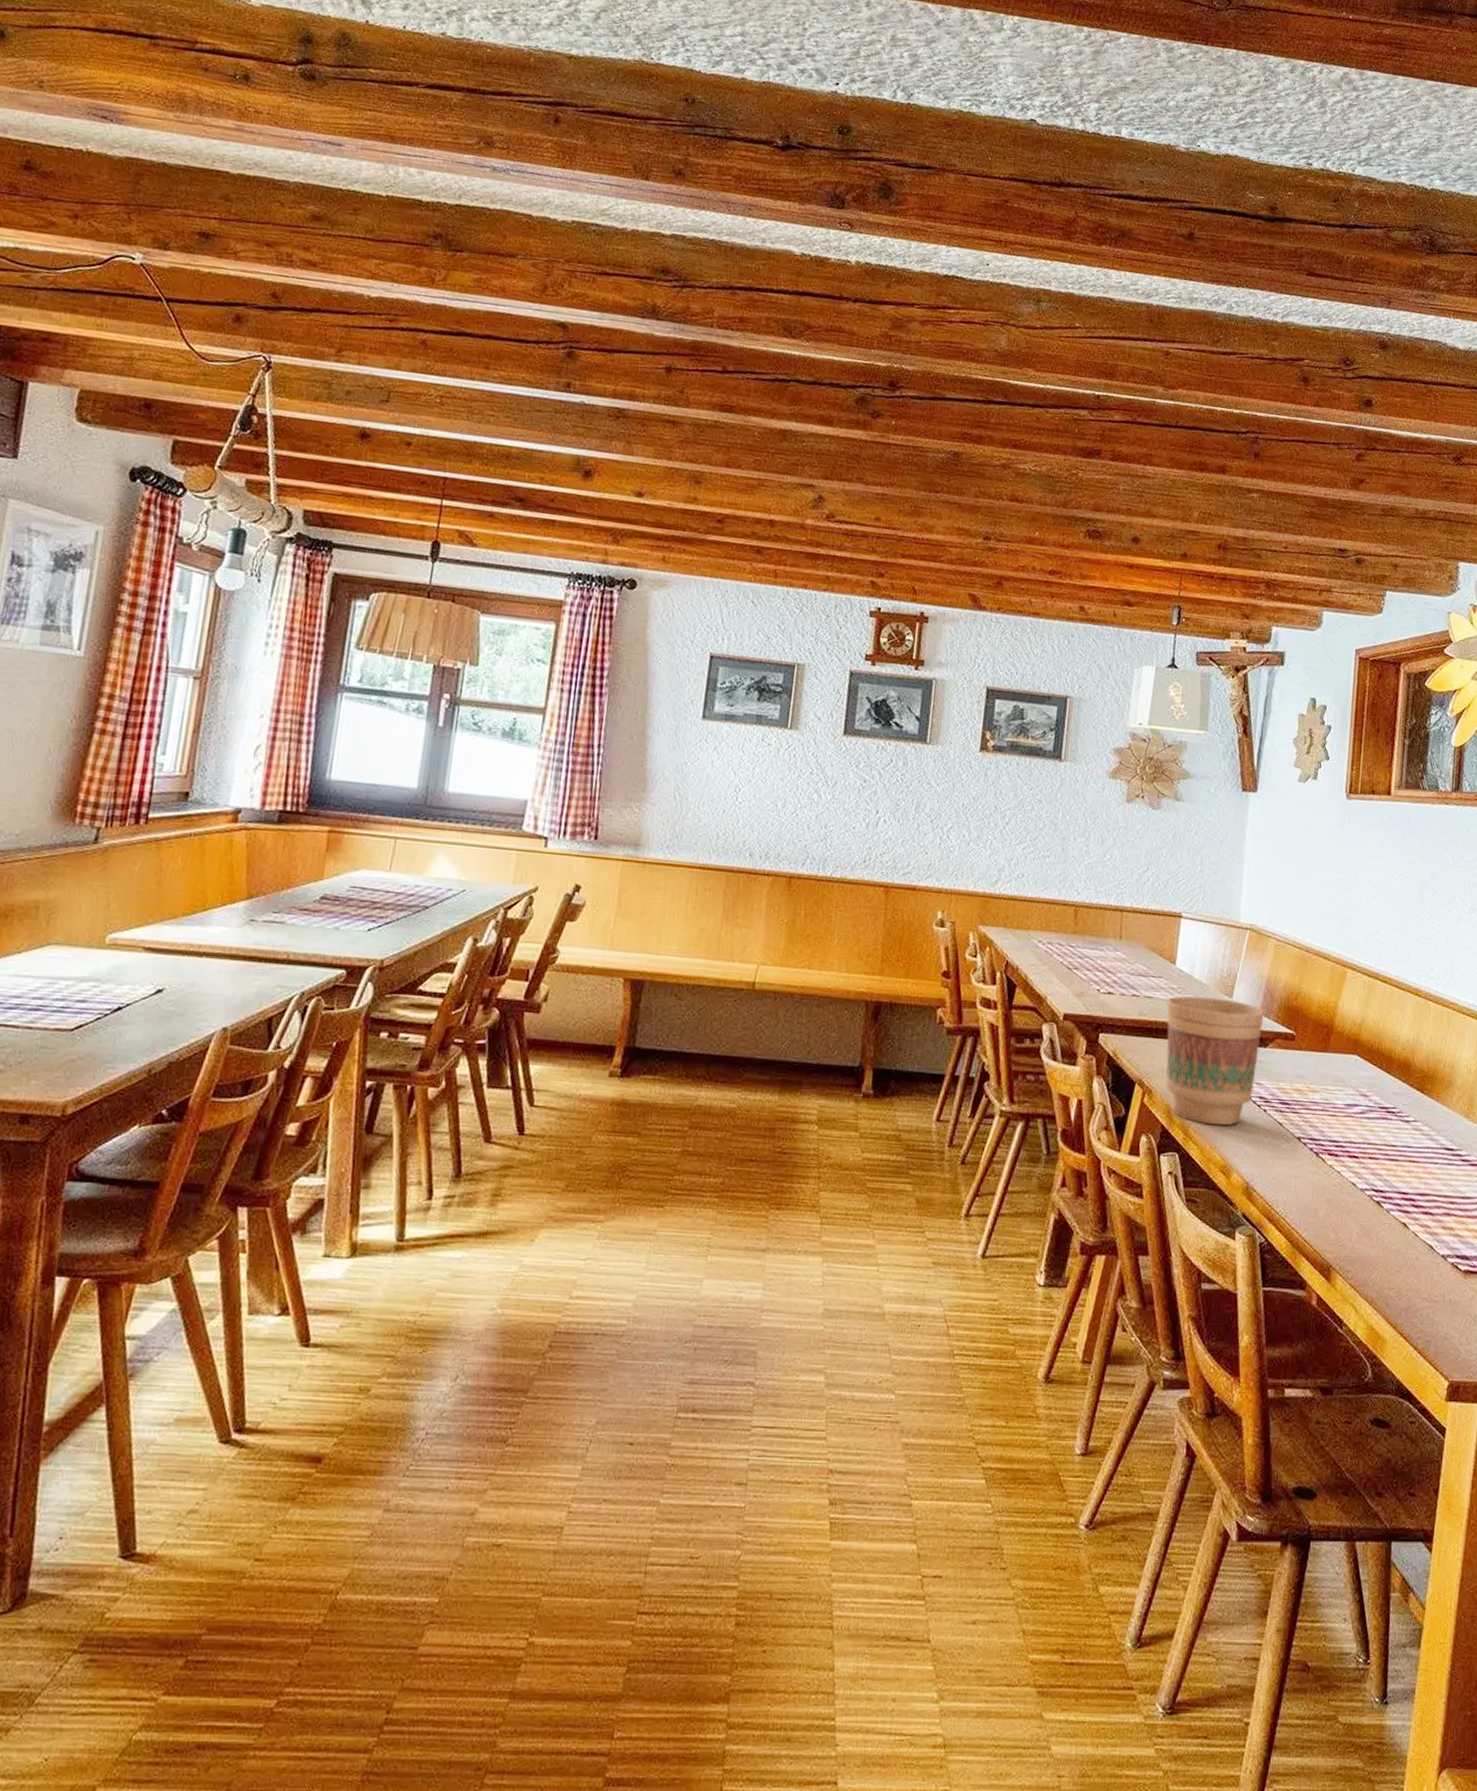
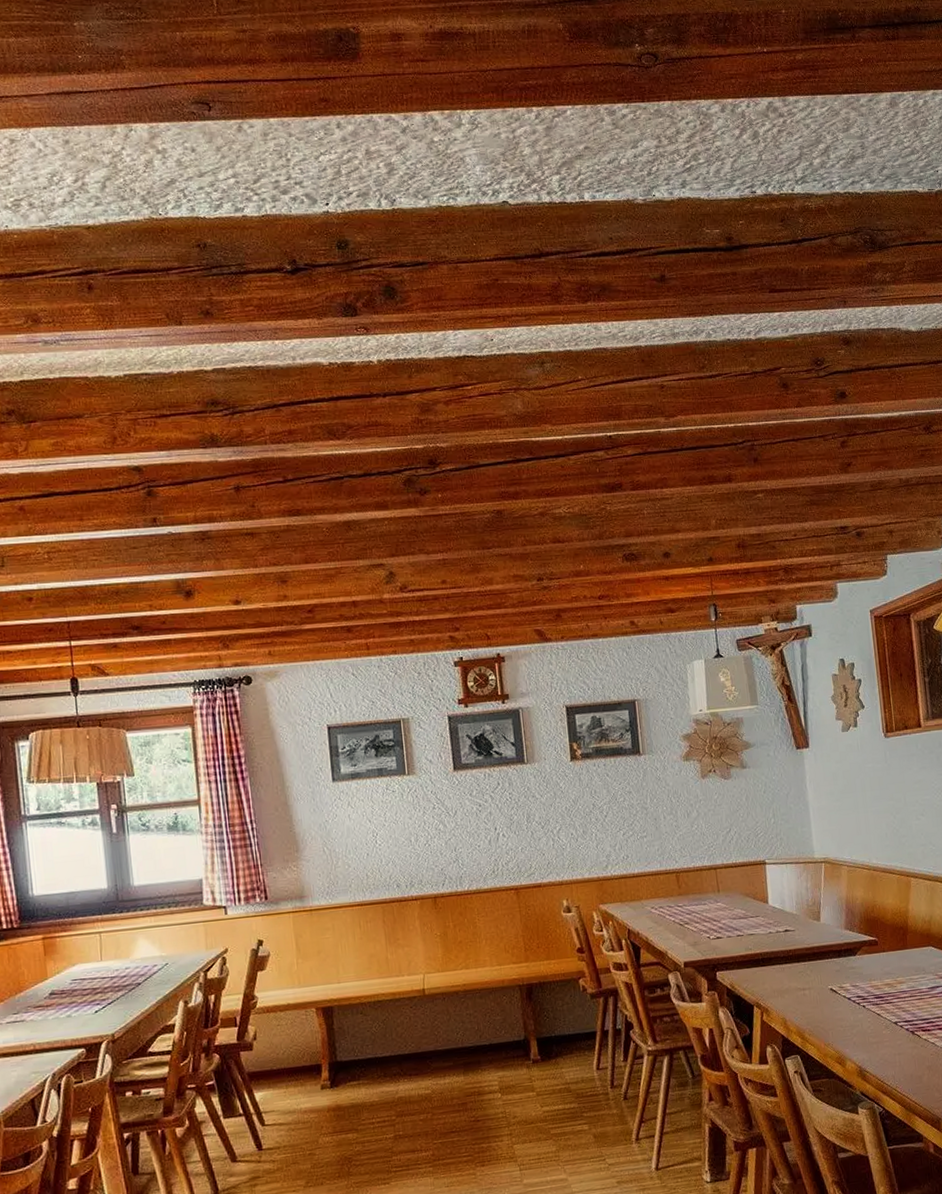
flower pot: present [1165,995,1265,1126] -> none [766,922,852,1028]

